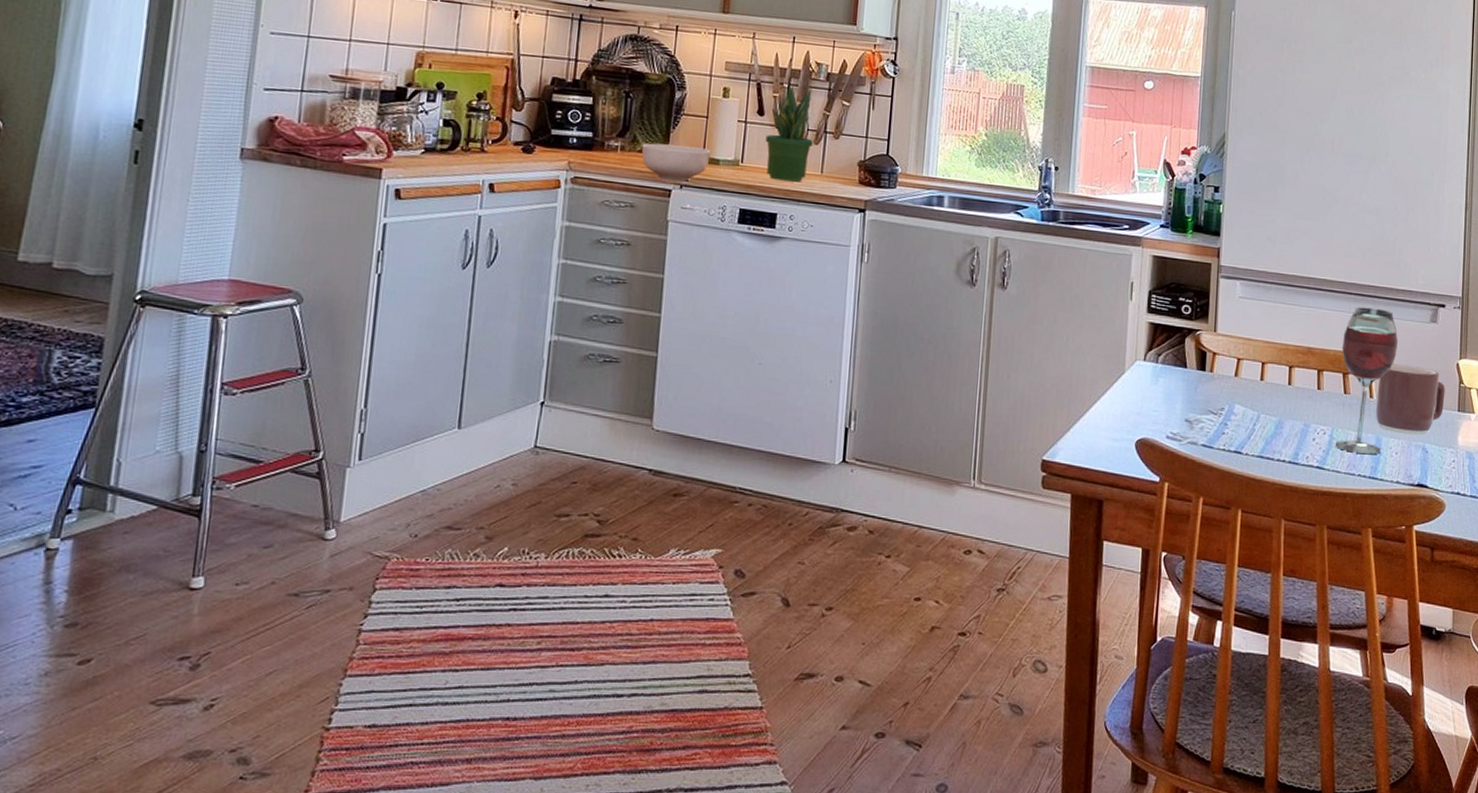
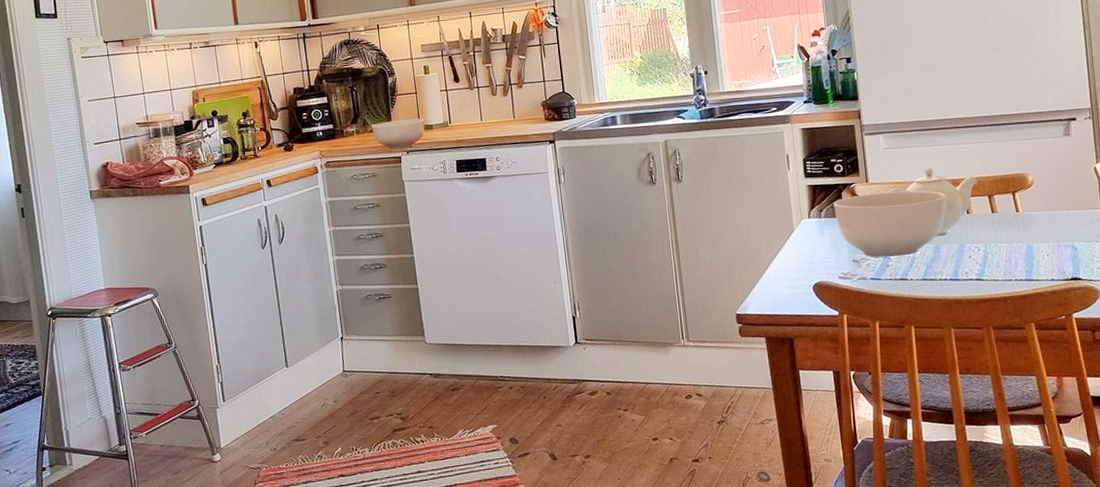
planter: present [765,84,814,182] -> none [464,50,503,132]
bowl: none [1173,344,1299,426] -> present [833,191,947,258]
teapot: none [1235,328,1335,409] -> present [887,167,979,236]
wineglass: present [1335,307,1399,454] -> none [983,133,1036,262]
mug: present [1375,363,1445,436] -> none [1022,177,1087,238]

